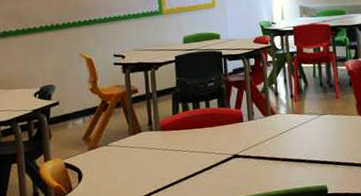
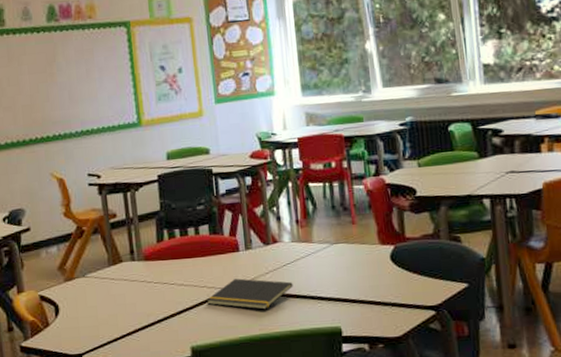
notepad: none [214,145,288,172] -> present [206,278,293,310]

